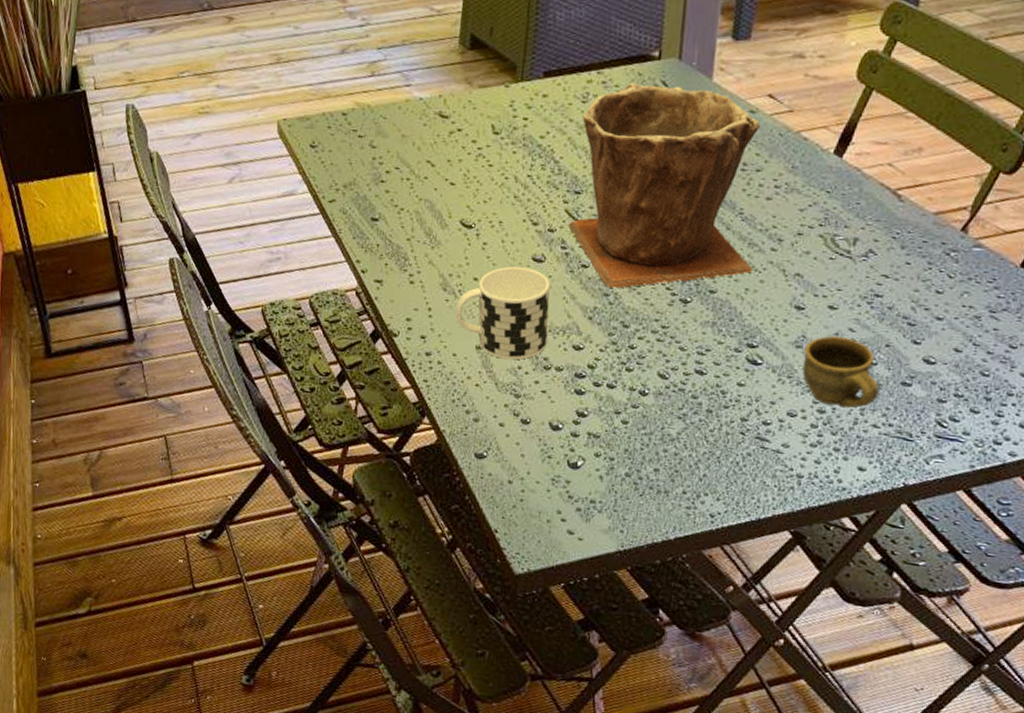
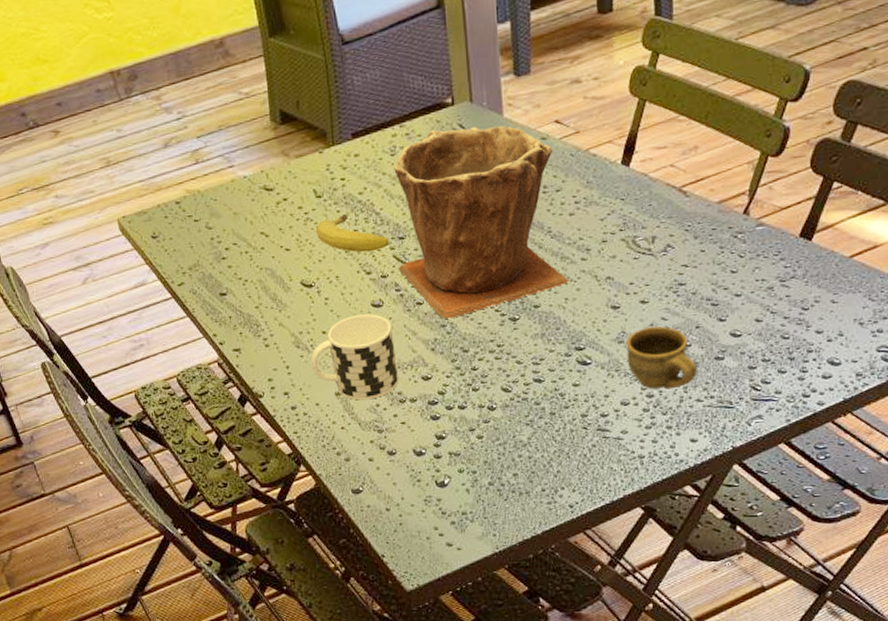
fruit: none [486,155,564,202] -> present [315,213,389,253]

